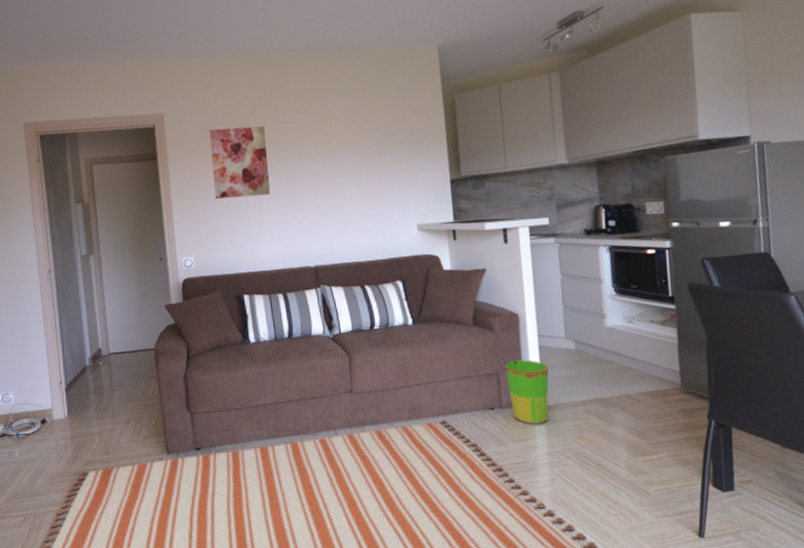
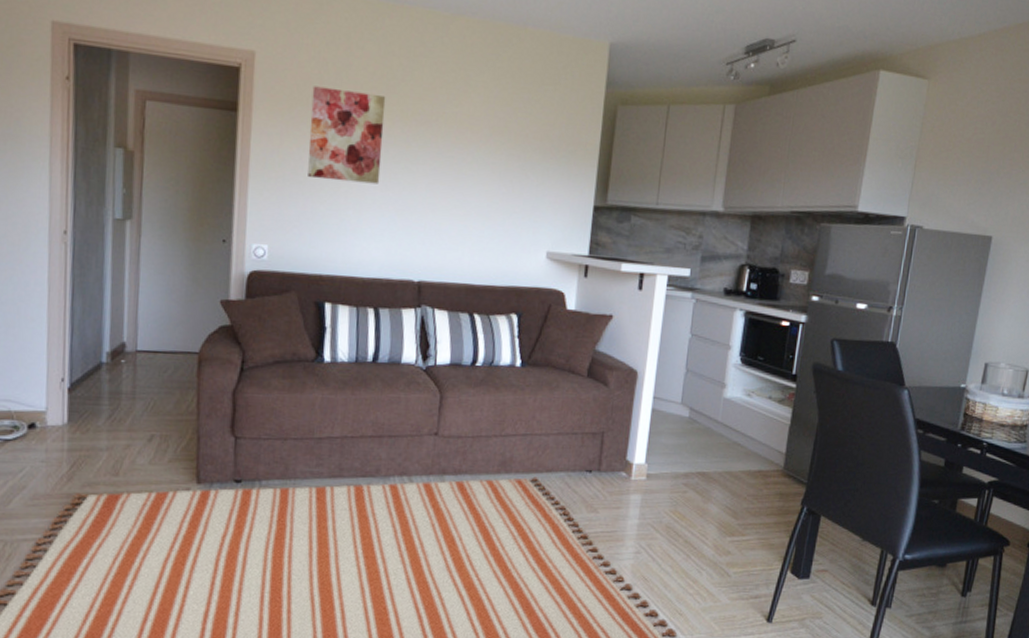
waste bin: present [504,360,549,424] -> none [610,421,658,493]

